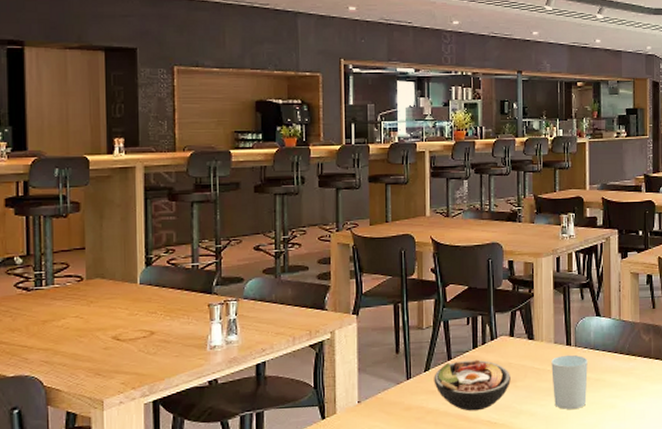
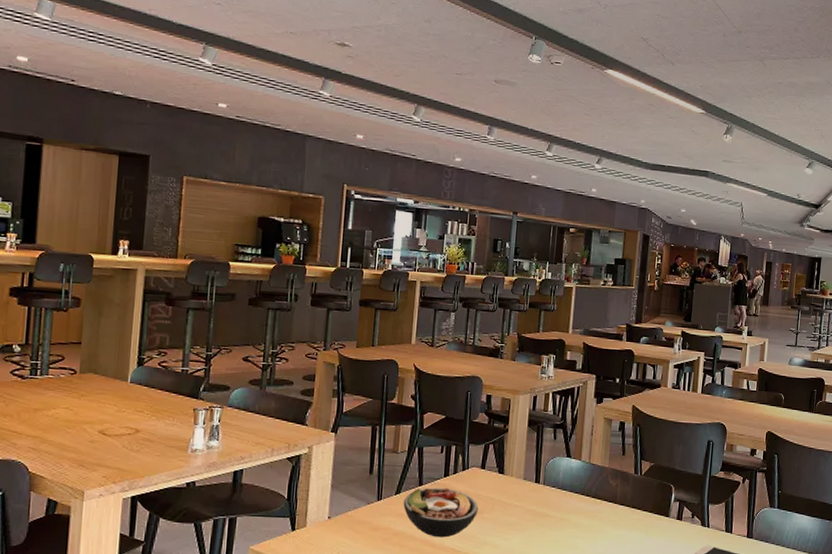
cup: present [551,354,588,409] -> none [518,492,555,545]

